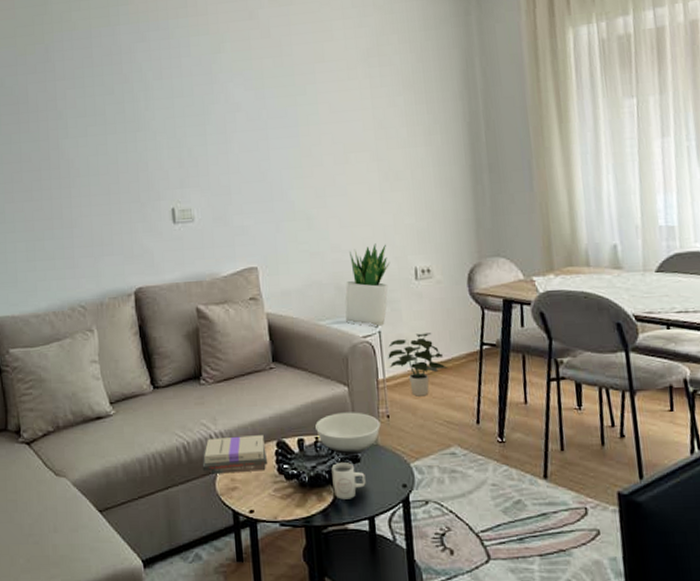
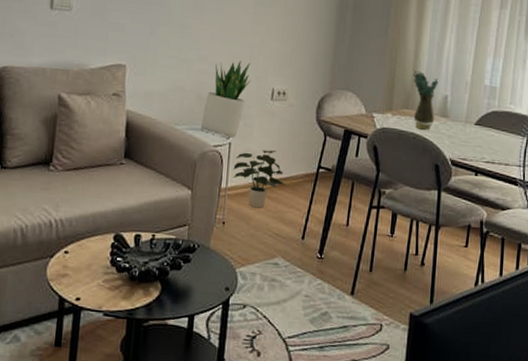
books: present [202,435,267,474] -> none [36,224,103,261]
bowl: present [315,412,381,456] -> none [154,214,215,256]
mug: present [331,462,366,500] -> none [160,261,193,297]
vase: none [570,222,606,287] -> present [412,70,439,130]

